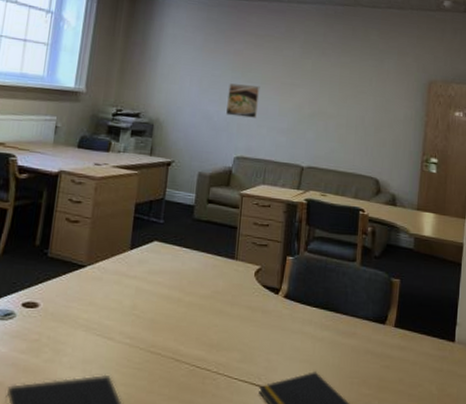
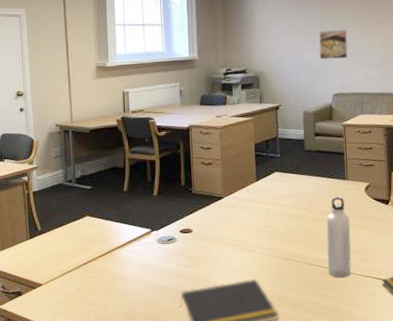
water bottle: none [199,278,233,382] -> present [326,196,351,278]

